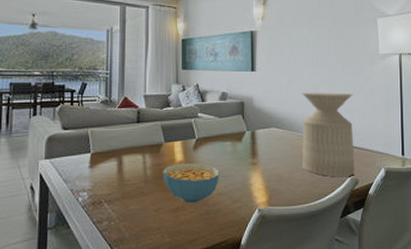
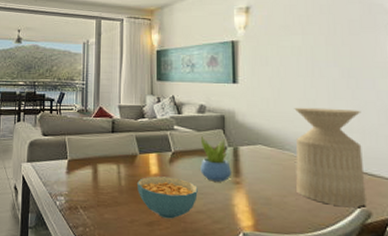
succulent plant: none [222,121,249,164] -> present [200,135,231,182]

